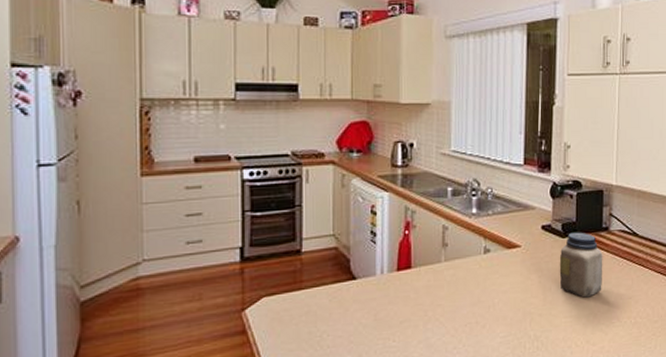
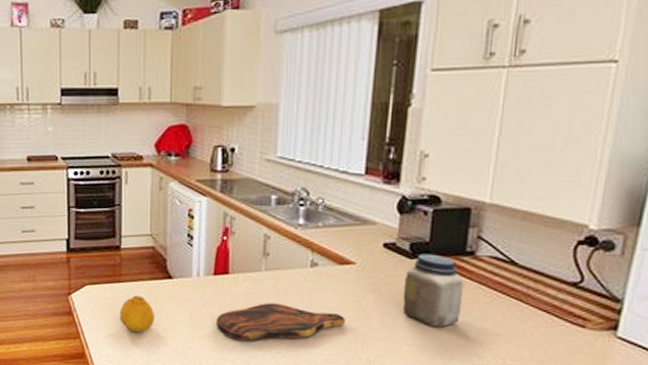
fruit: none [300,302,338,344] -> present [119,295,154,333]
cutting board: none [401,292,515,337] -> present [217,303,345,342]

